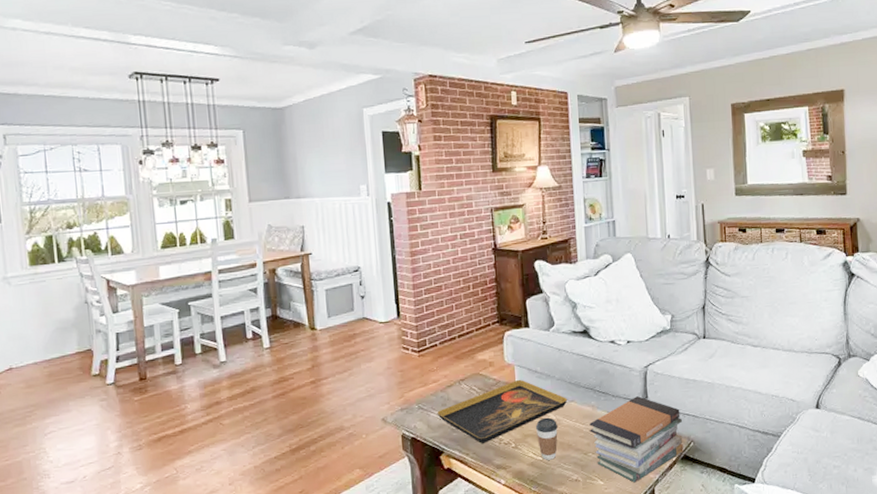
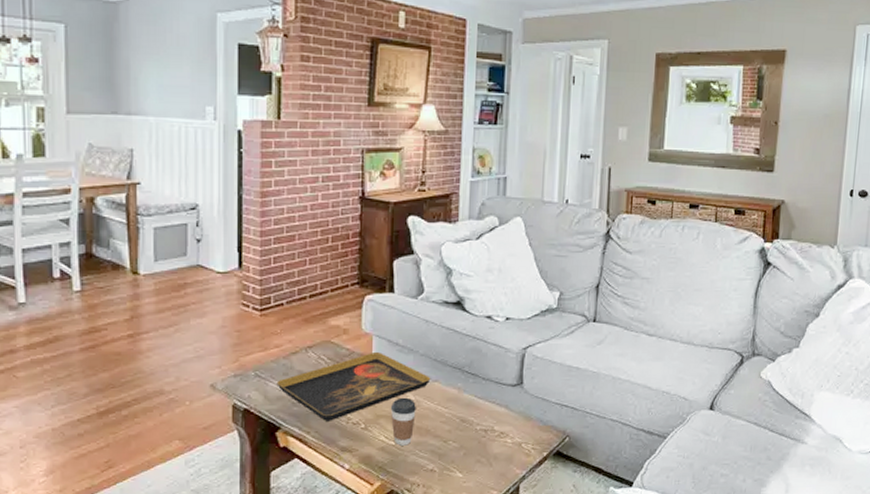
book stack: present [589,396,684,483] -> none [453,381,559,478]

